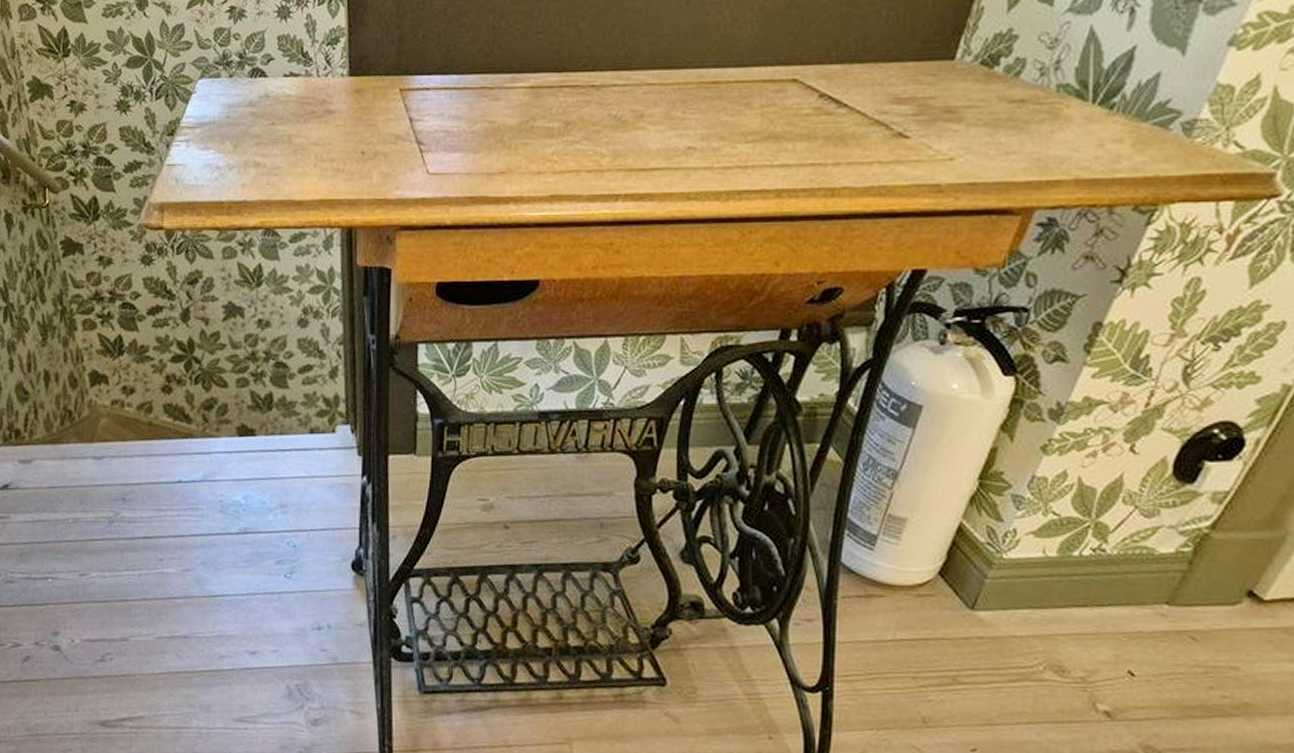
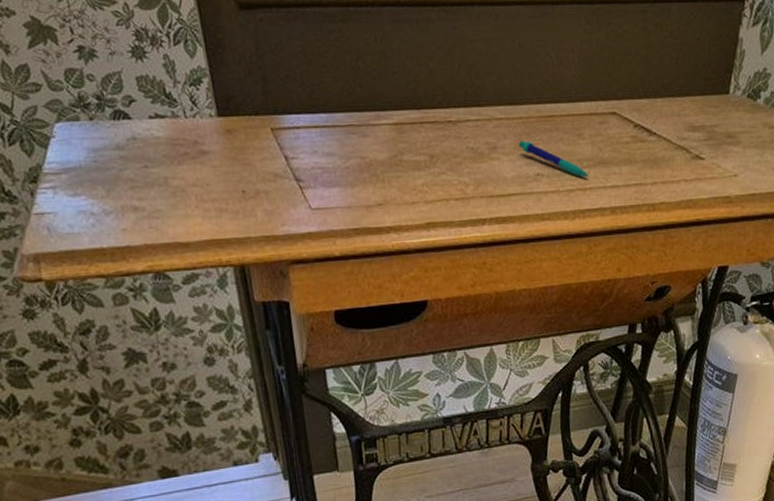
pen: none [670,108,754,154] -> present [518,140,590,178]

